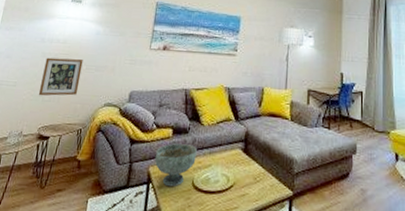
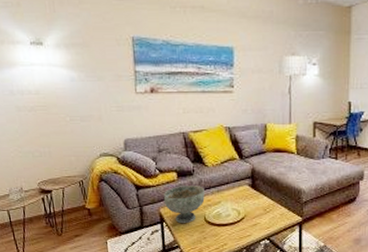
picture frame: present [38,57,83,96] -> none [22,111,69,152]

